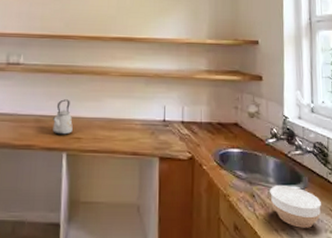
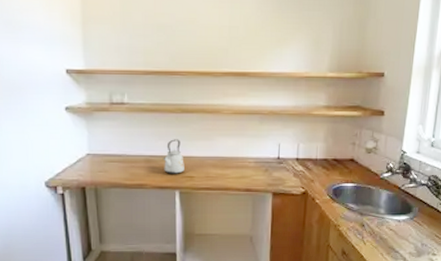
bowl: present [270,185,321,228] -> none [379,216,428,252]

